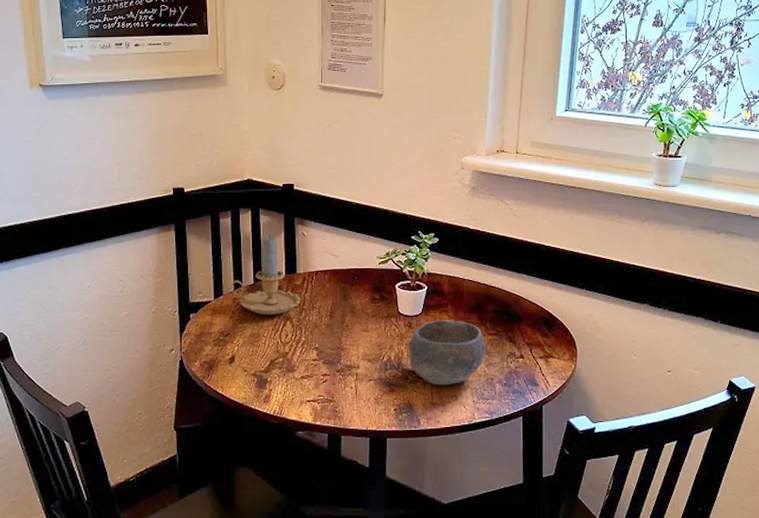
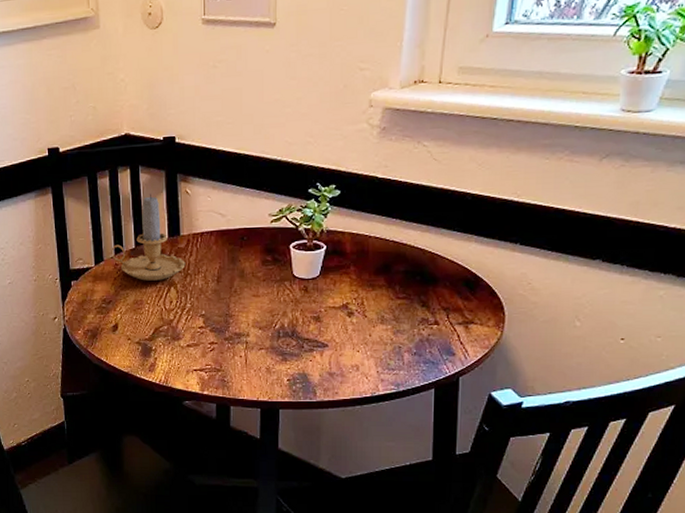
bowl: present [408,320,486,386] -> none [304,283,394,355]

